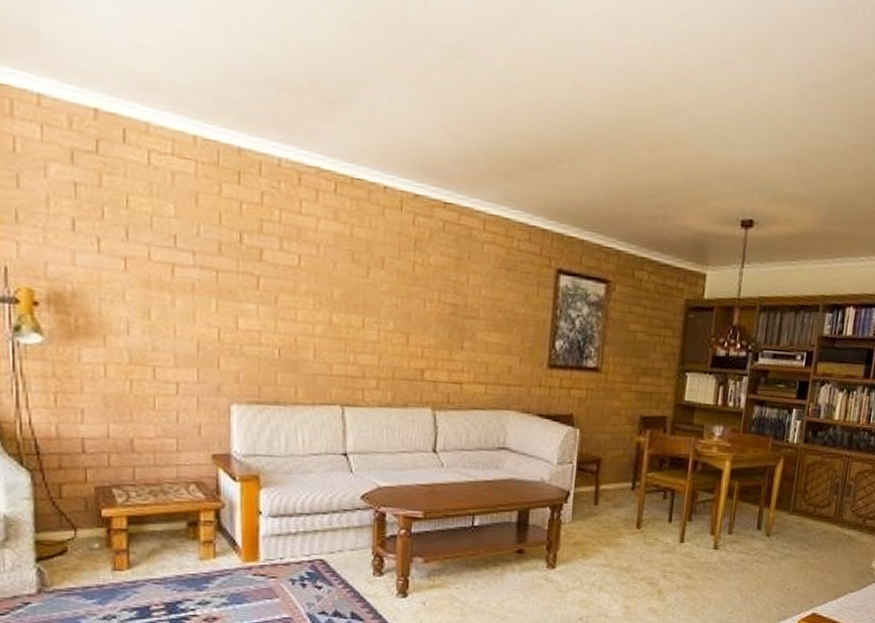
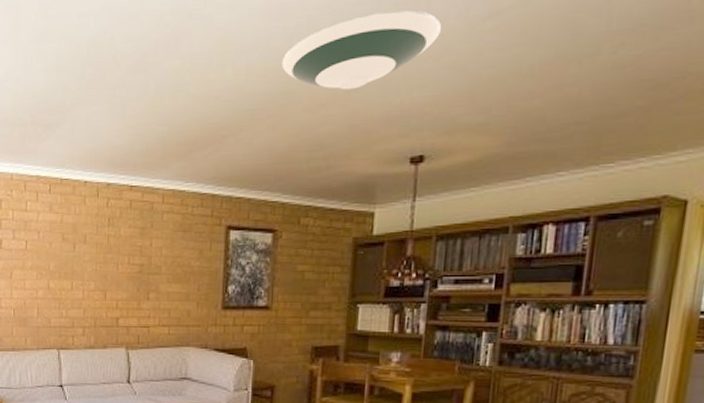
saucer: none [623,52,776,135] -> present [282,9,442,90]

